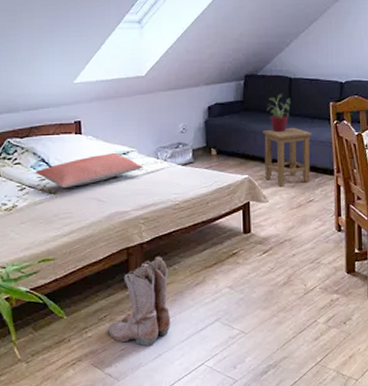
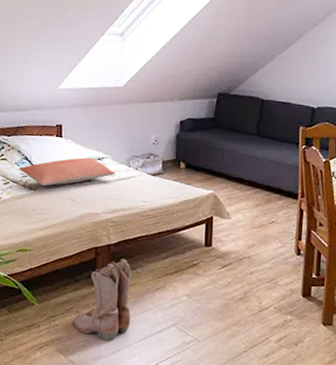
stool: present [263,127,313,186] -> none [230,148,280,205]
potted plant: present [267,93,292,133] -> none [237,113,262,153]

